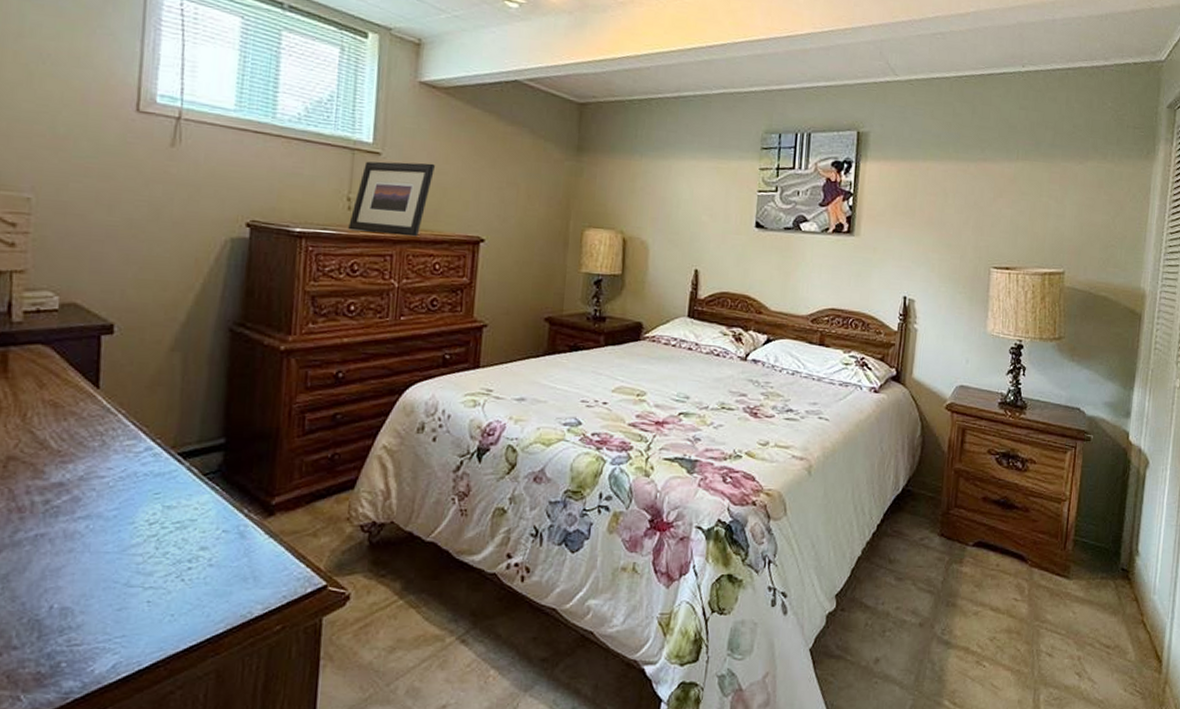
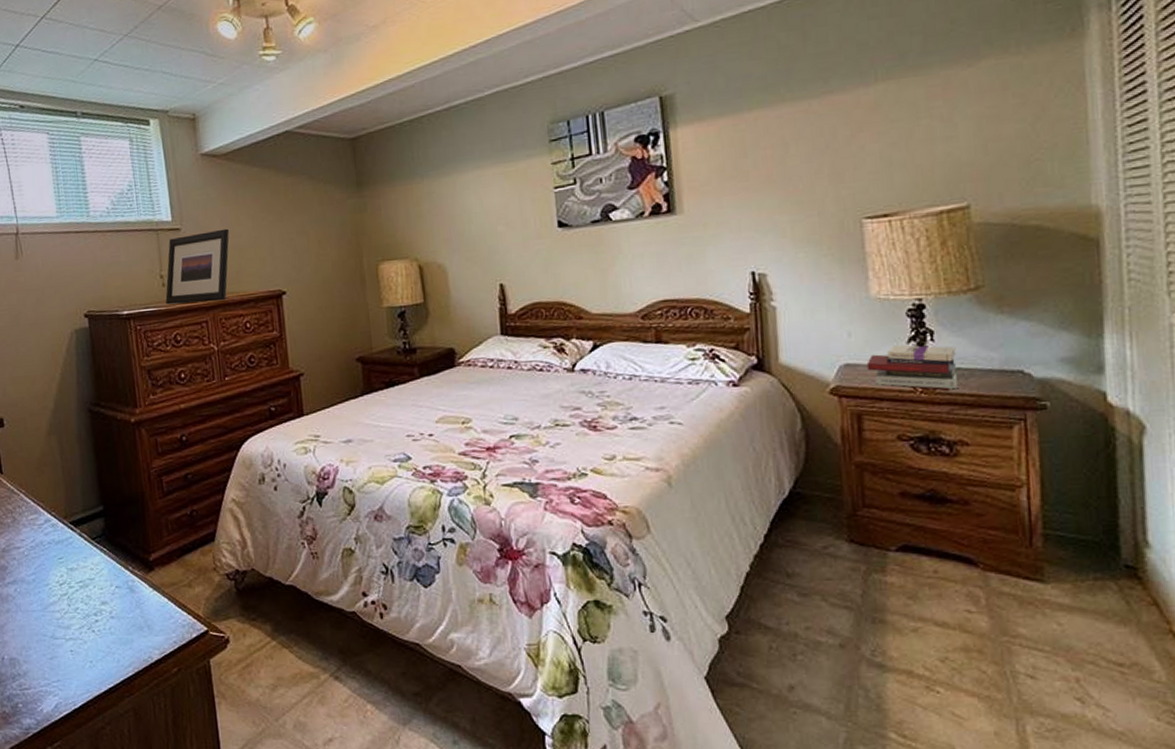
books: none [975,375,1039,418] -> present [866,345,960,392]

